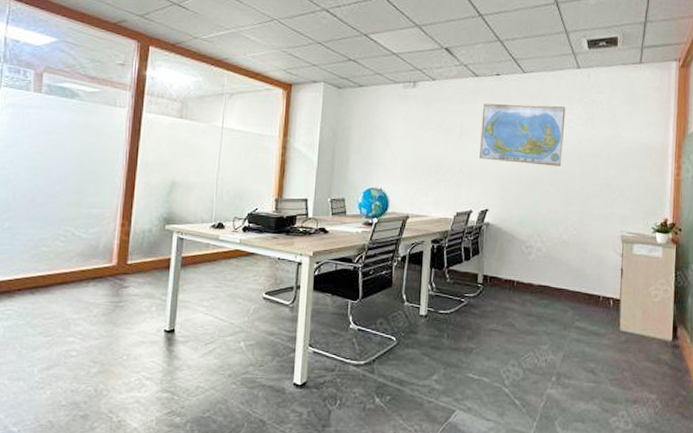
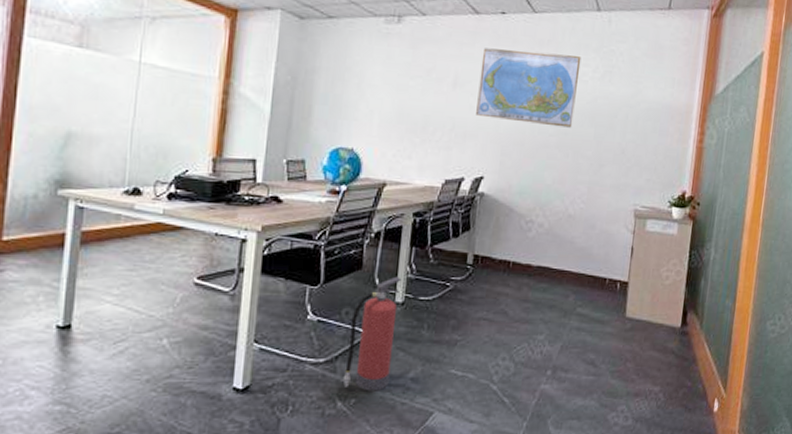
fire extinguisher: none [379,293,424,390] -> present [342,276,402,391]

